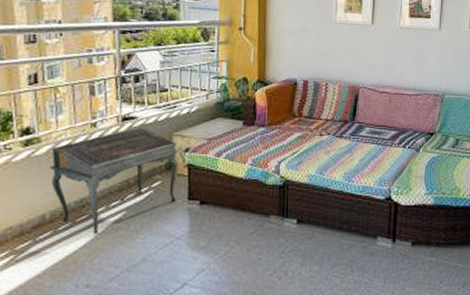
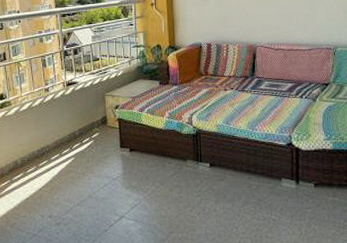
writing desk: present [50,128,179,234] -> none [18,91,112,176]

